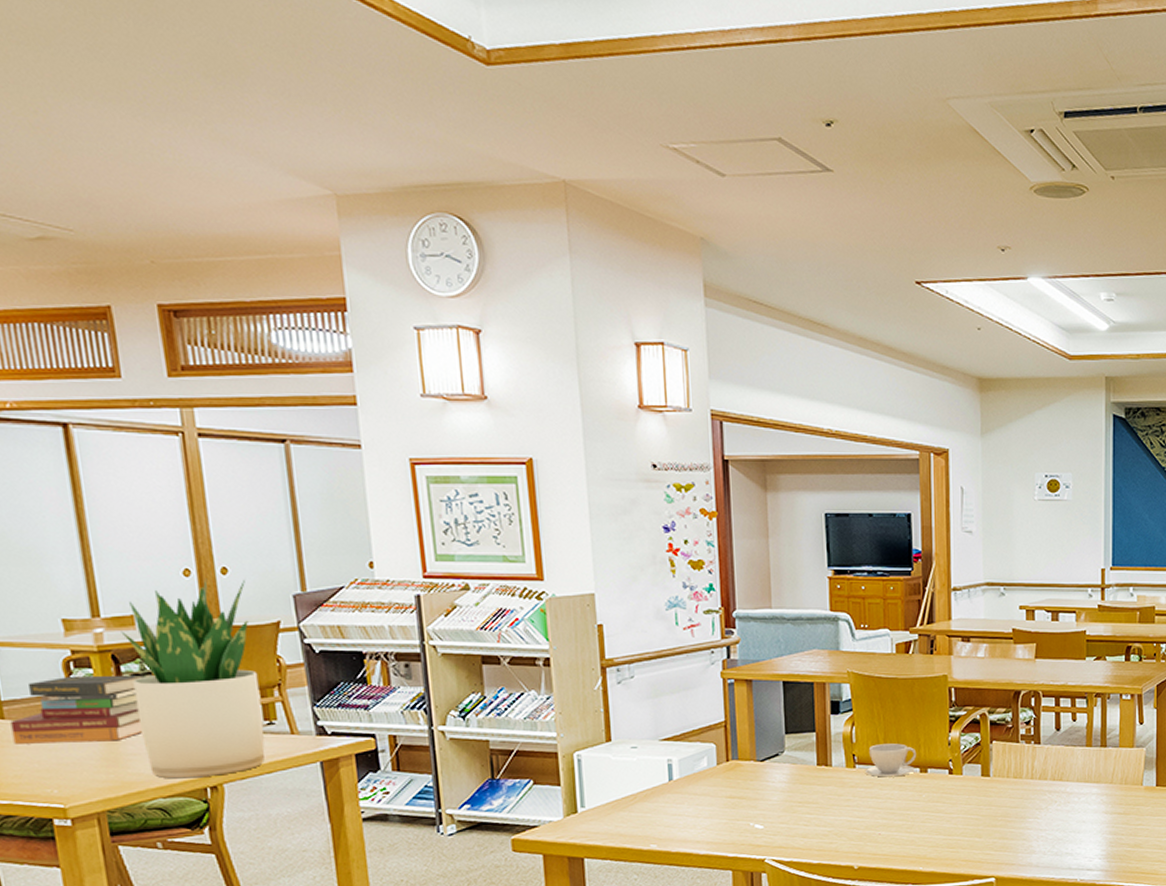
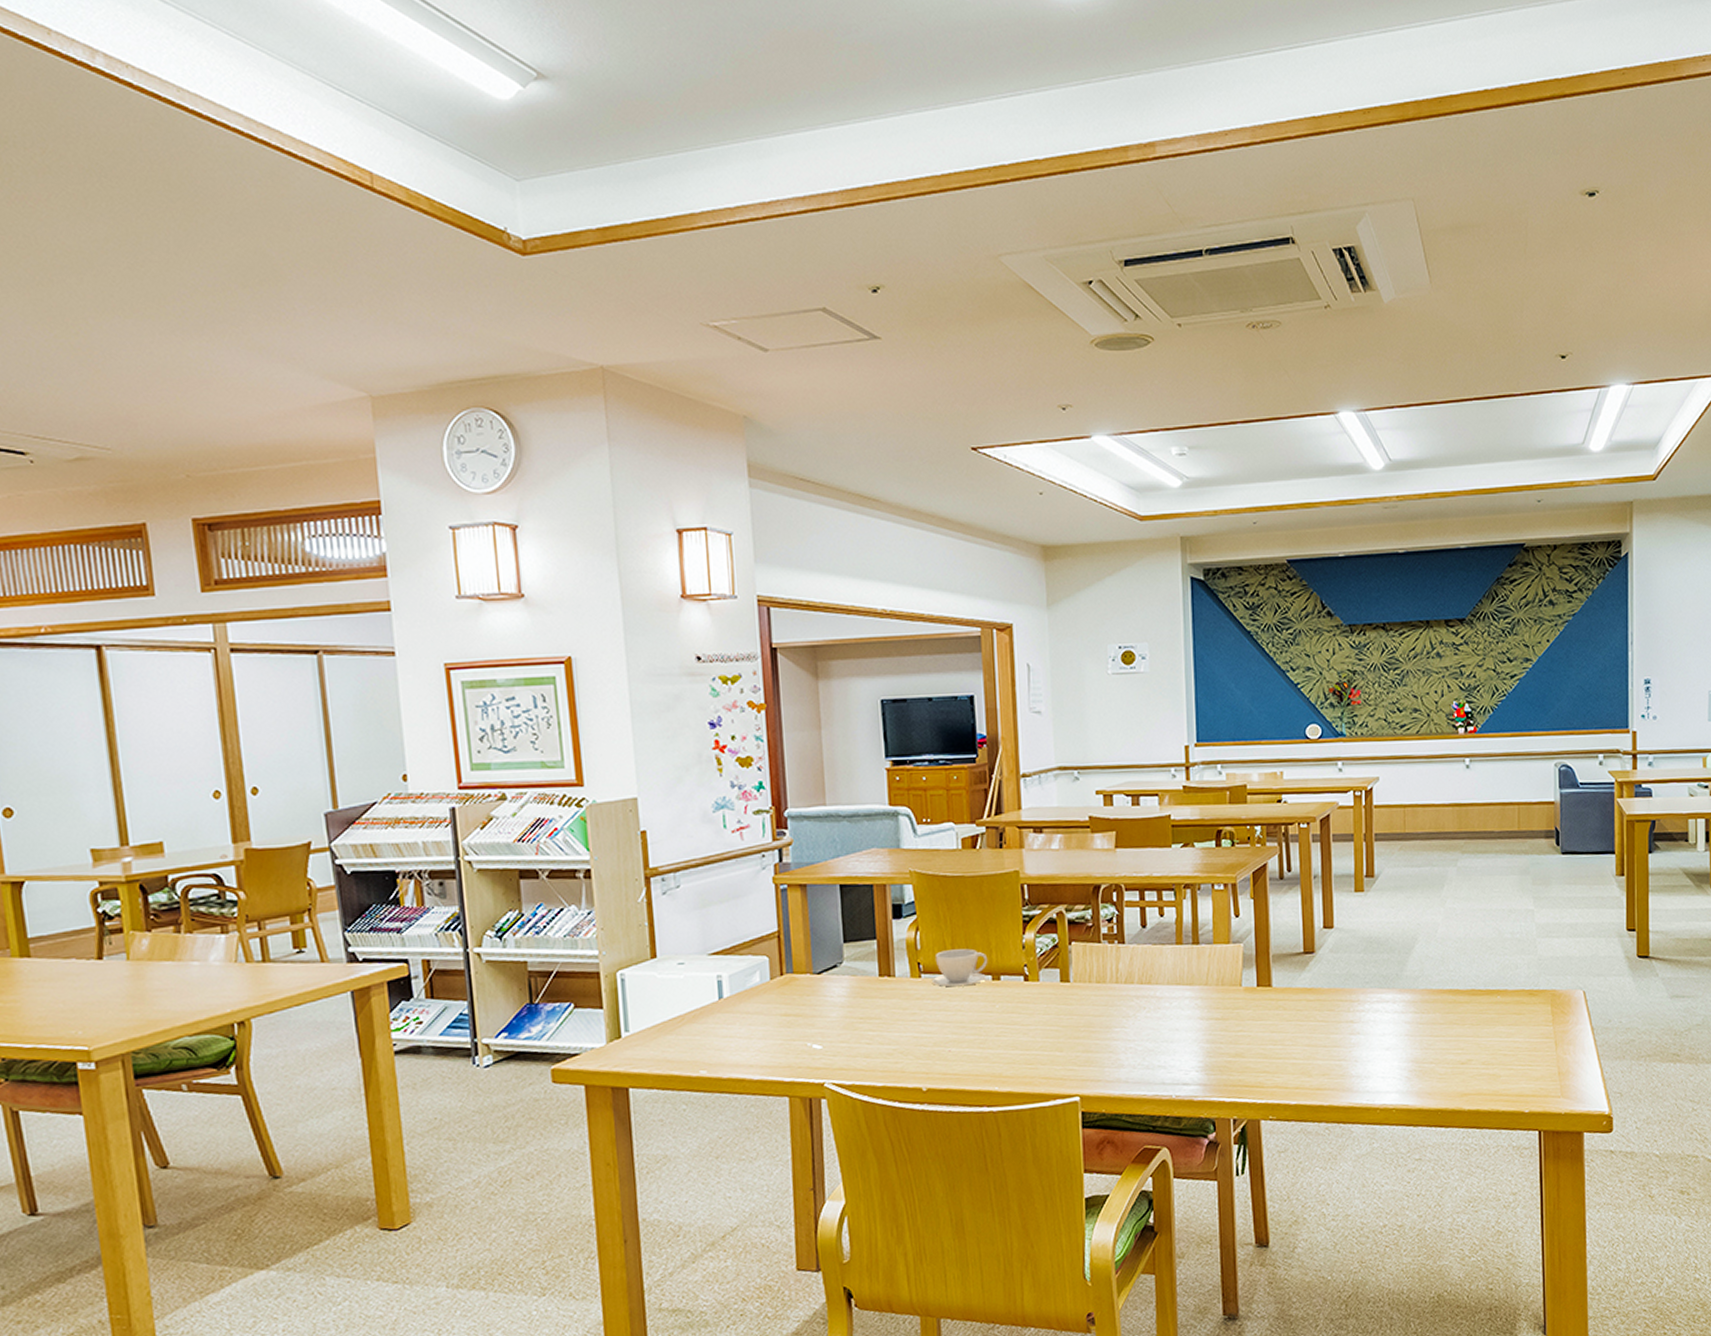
books: present [10,675,144,744] -> none [36,906,171,984]
planter: present [121,578,265,779] -> none [149,799,294,1015]

